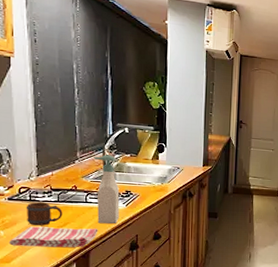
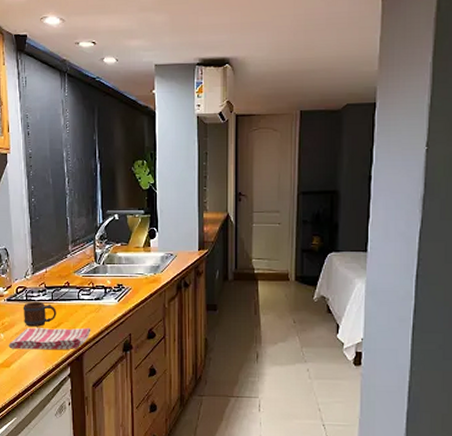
soap bottle: present [94,154,120,224] -> none [85,246,112,323]

